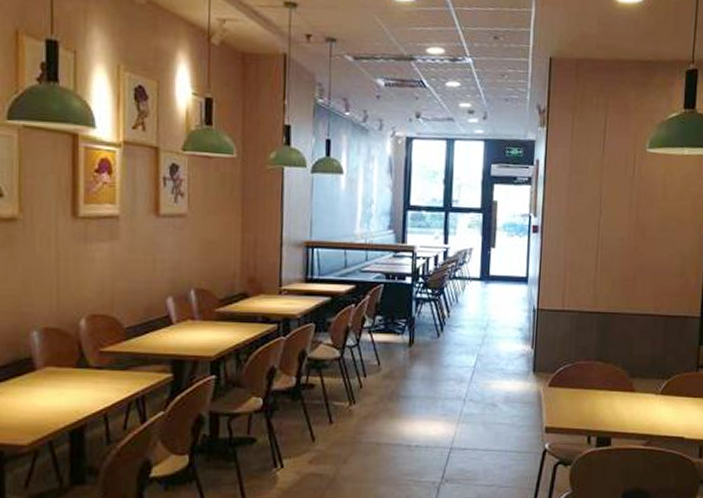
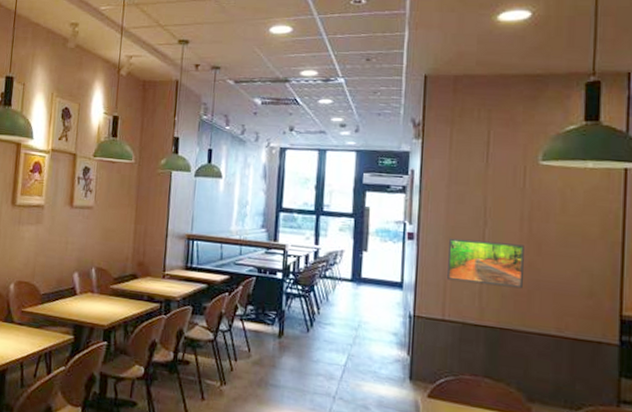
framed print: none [567,228,632,274] -> present [447,238,524,289]

